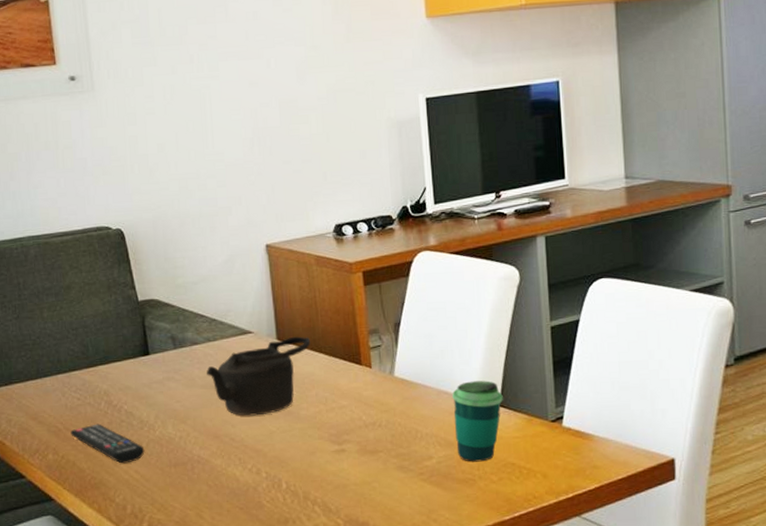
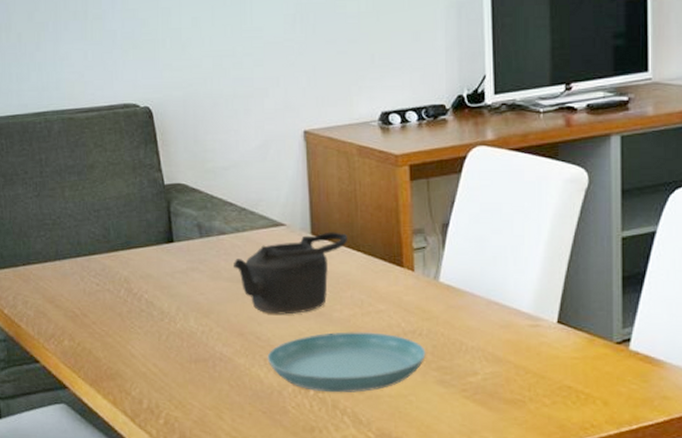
remote control: present [70,423,145,464] -> none [88,311,164,356]
saucer: none [241,426,386,486] -> present [267,332,426,393]
cup: present [452,380,503,462] -> none [504,292,562,382]

